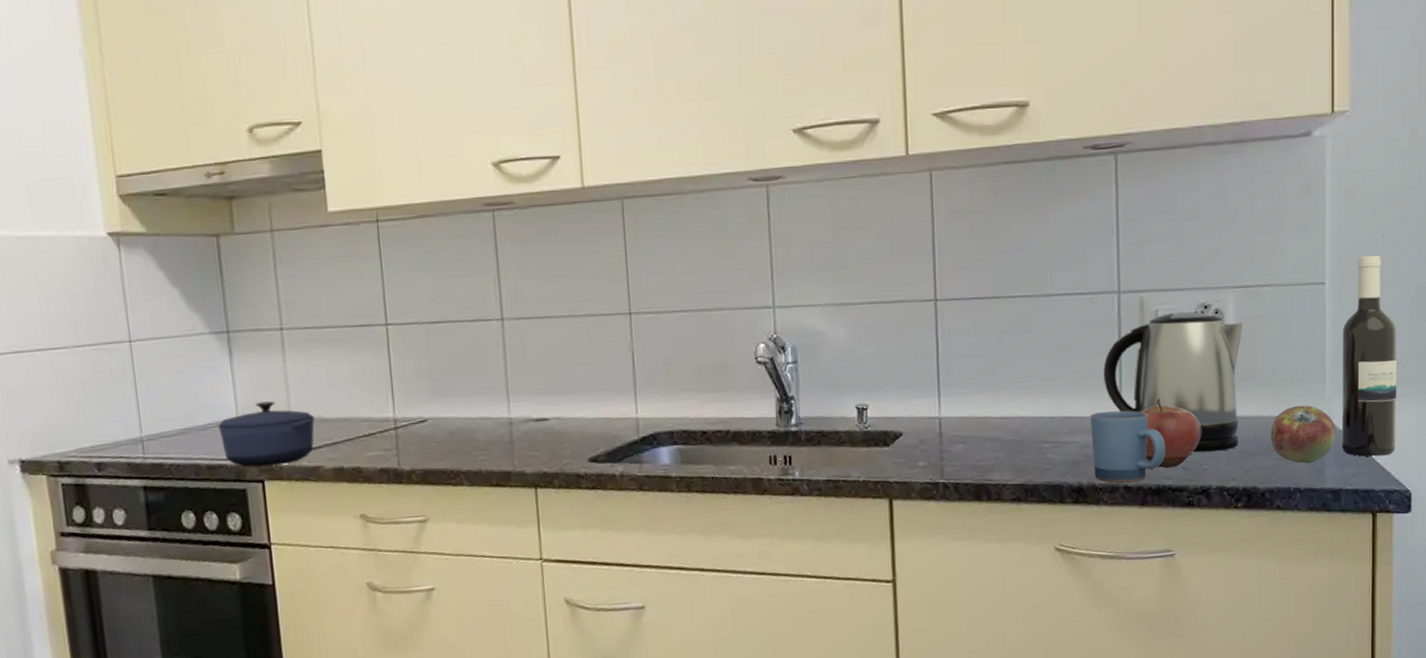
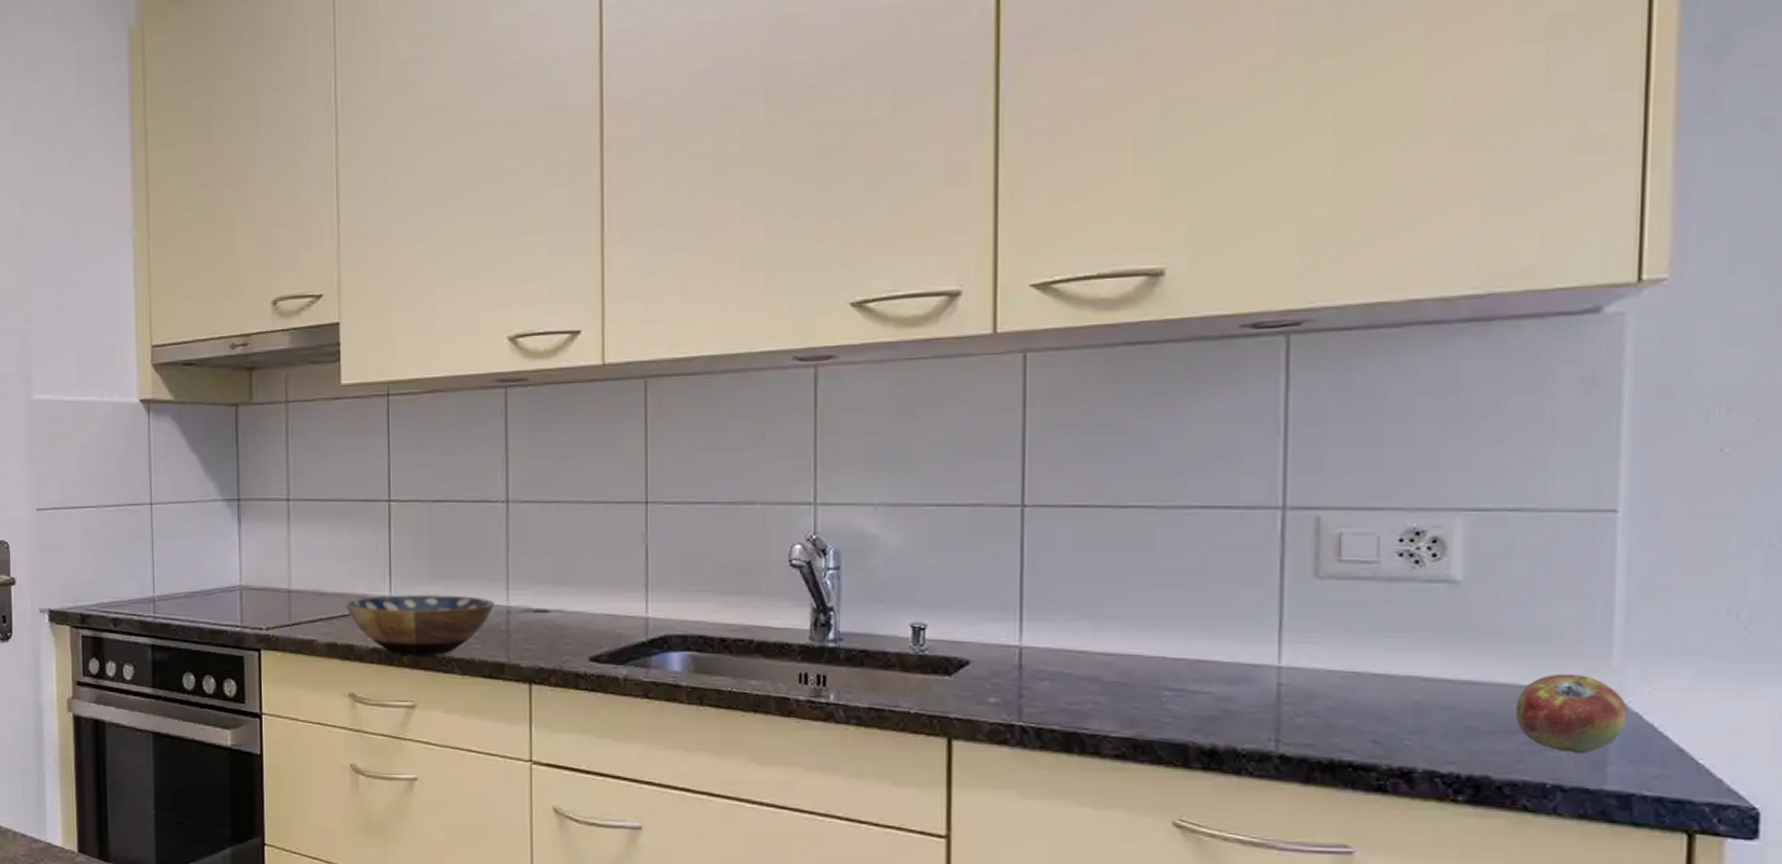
cooking pot: present [218,401,315,468] -> none [223,571,313,636]
bowl: none [350,411,497,472] -> present [346,594,494,656]
mug: present [1089,410,1166,484] -> none [1232,658,1346,752]
kettle: present [1103,311,1243,453] -> none [1256,537,1477,723]
apple: present [1141,398,1201,468] -> none [1310,646,1403,738]
wine bottle: present [1341,255,1397,457] -> none [1636,477,1741,755]

